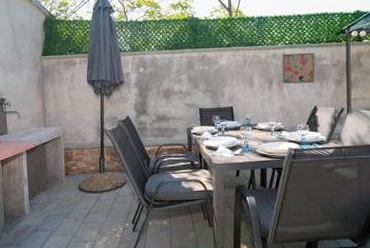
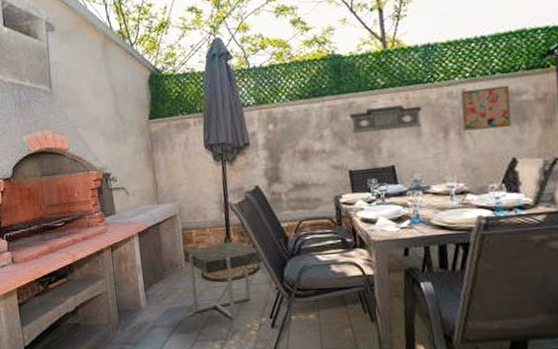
side table: none [65,160,129,225] -> present [185,241,263,320]
decorative wall panel: none [202,61,255,80] -> present [349,105,422,134]

